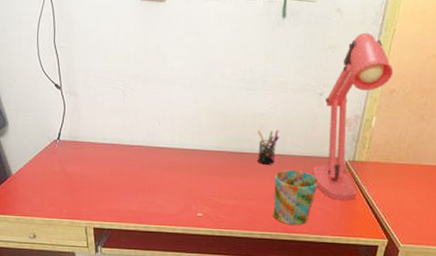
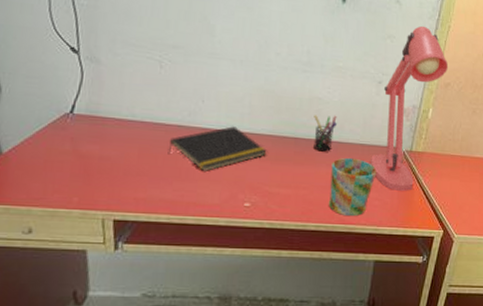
notepad: none [133,144,215,187] -> present [168,126,267,173]

